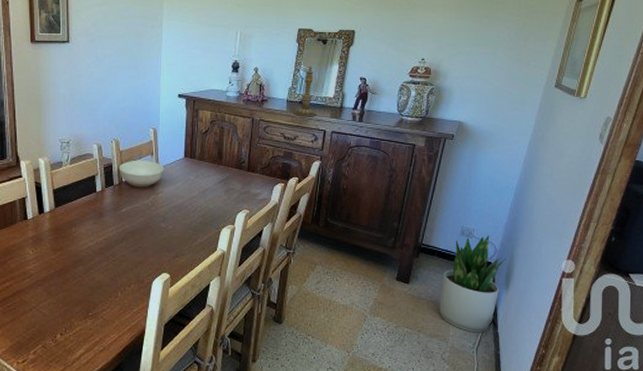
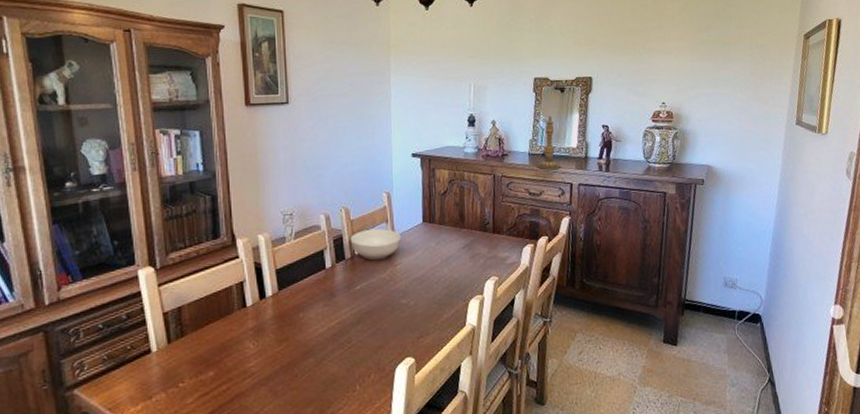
planter: present [438,235,506,333] -> none [710,284,774,395]

